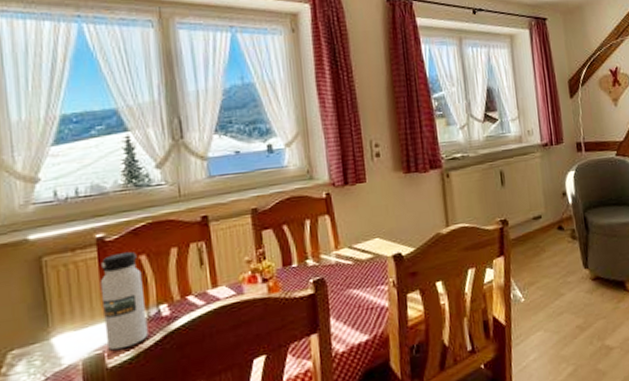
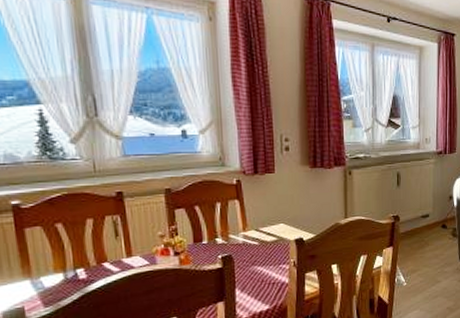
water bottle: present [100,251,149,351] -> none [17,219,66,306]

